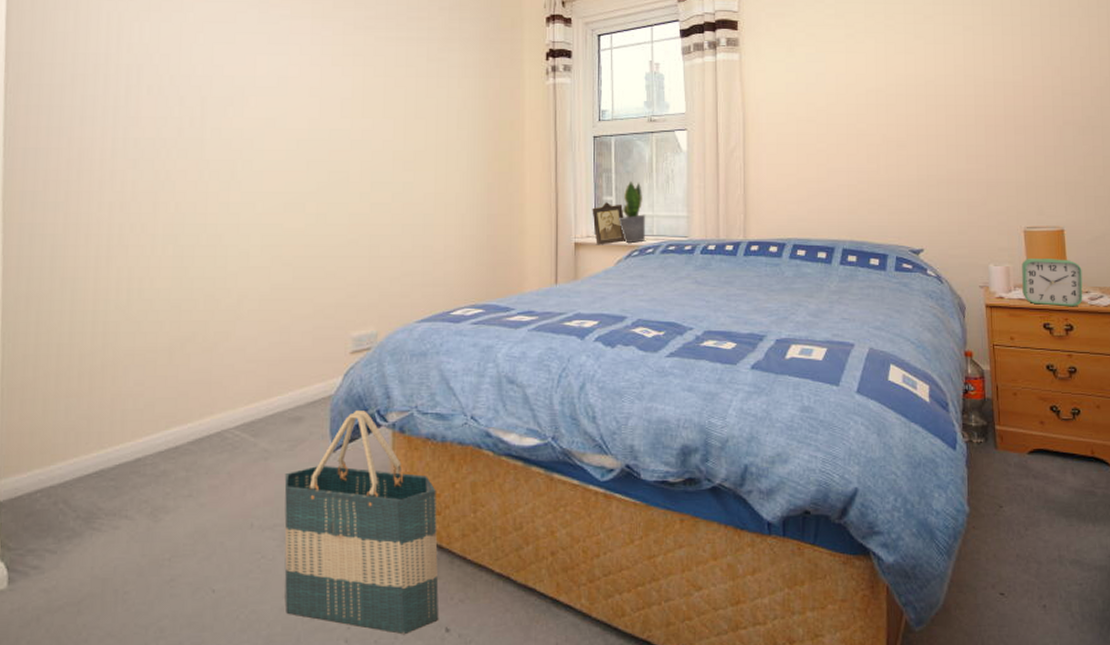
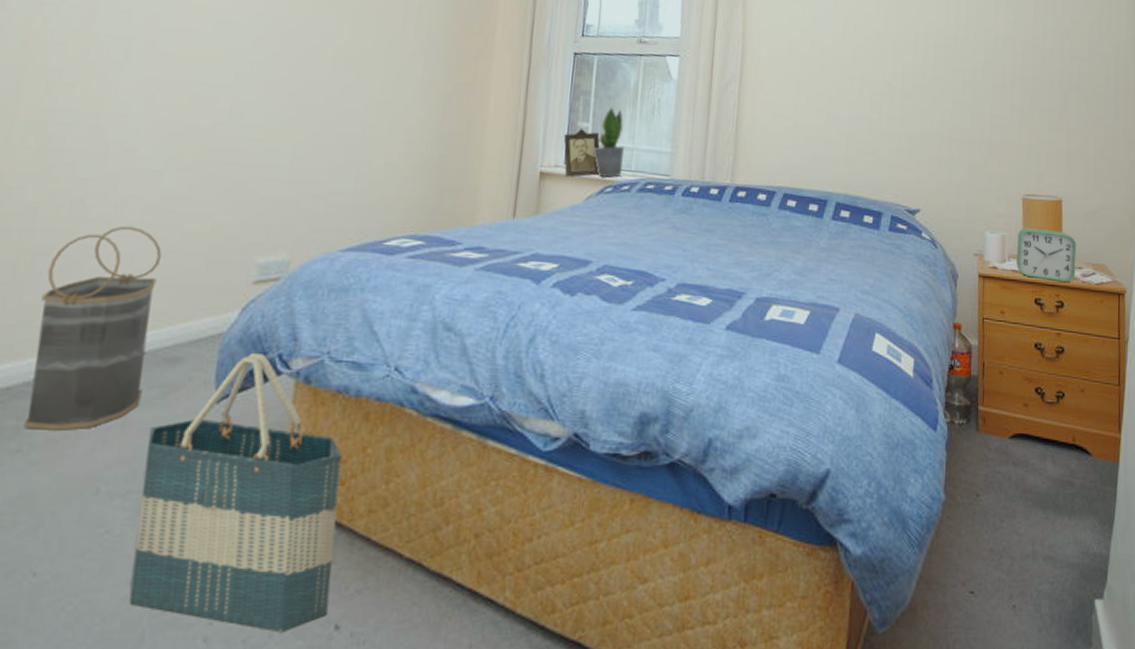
basket: none [191,313,278,479] -> present [23,226,162,430]

